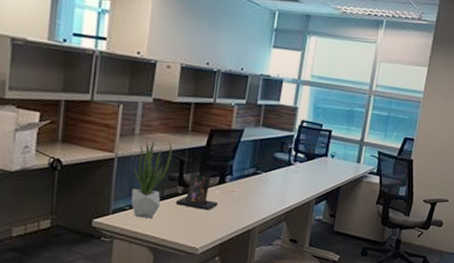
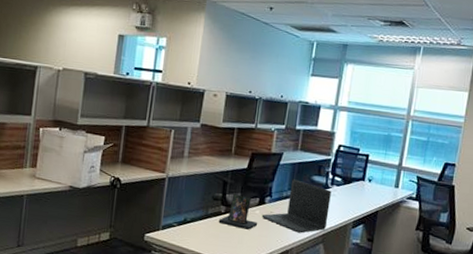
potted plant: present [131,140,172,219] -> none [178,162,217,236]
laptop: none [222,156,294,212] -> present [261,179,331,234]

